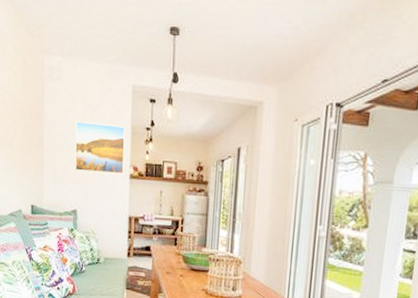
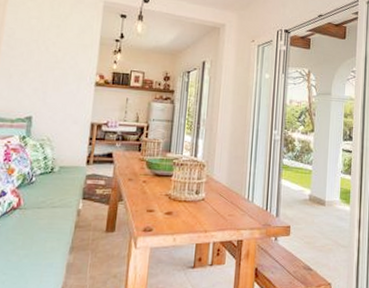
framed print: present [74,121,125,174] -> none [33,29,94,82]

